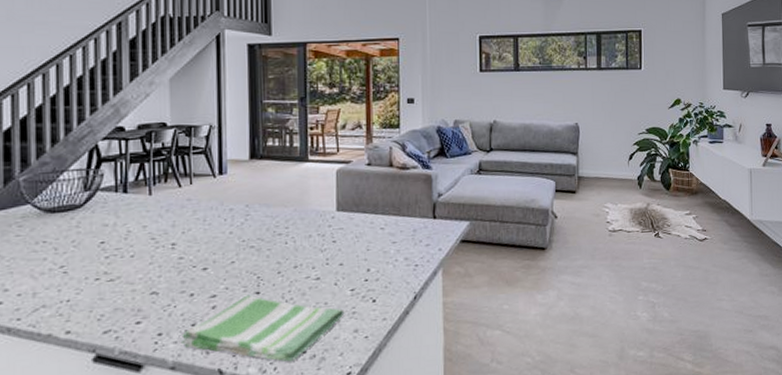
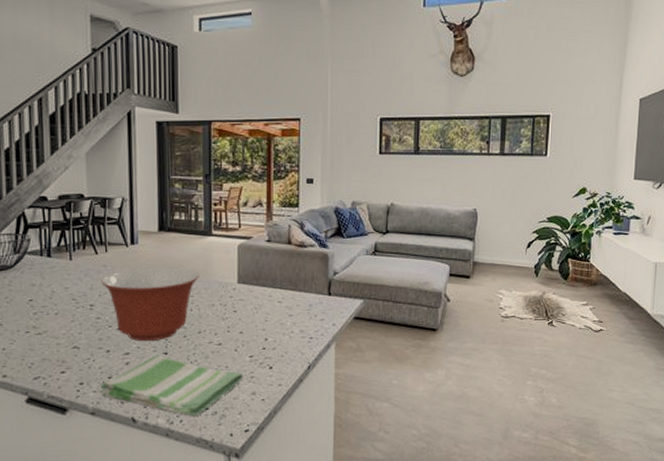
mixing bowl: none [185,197,295,281] -> present [101,267,200,341]

